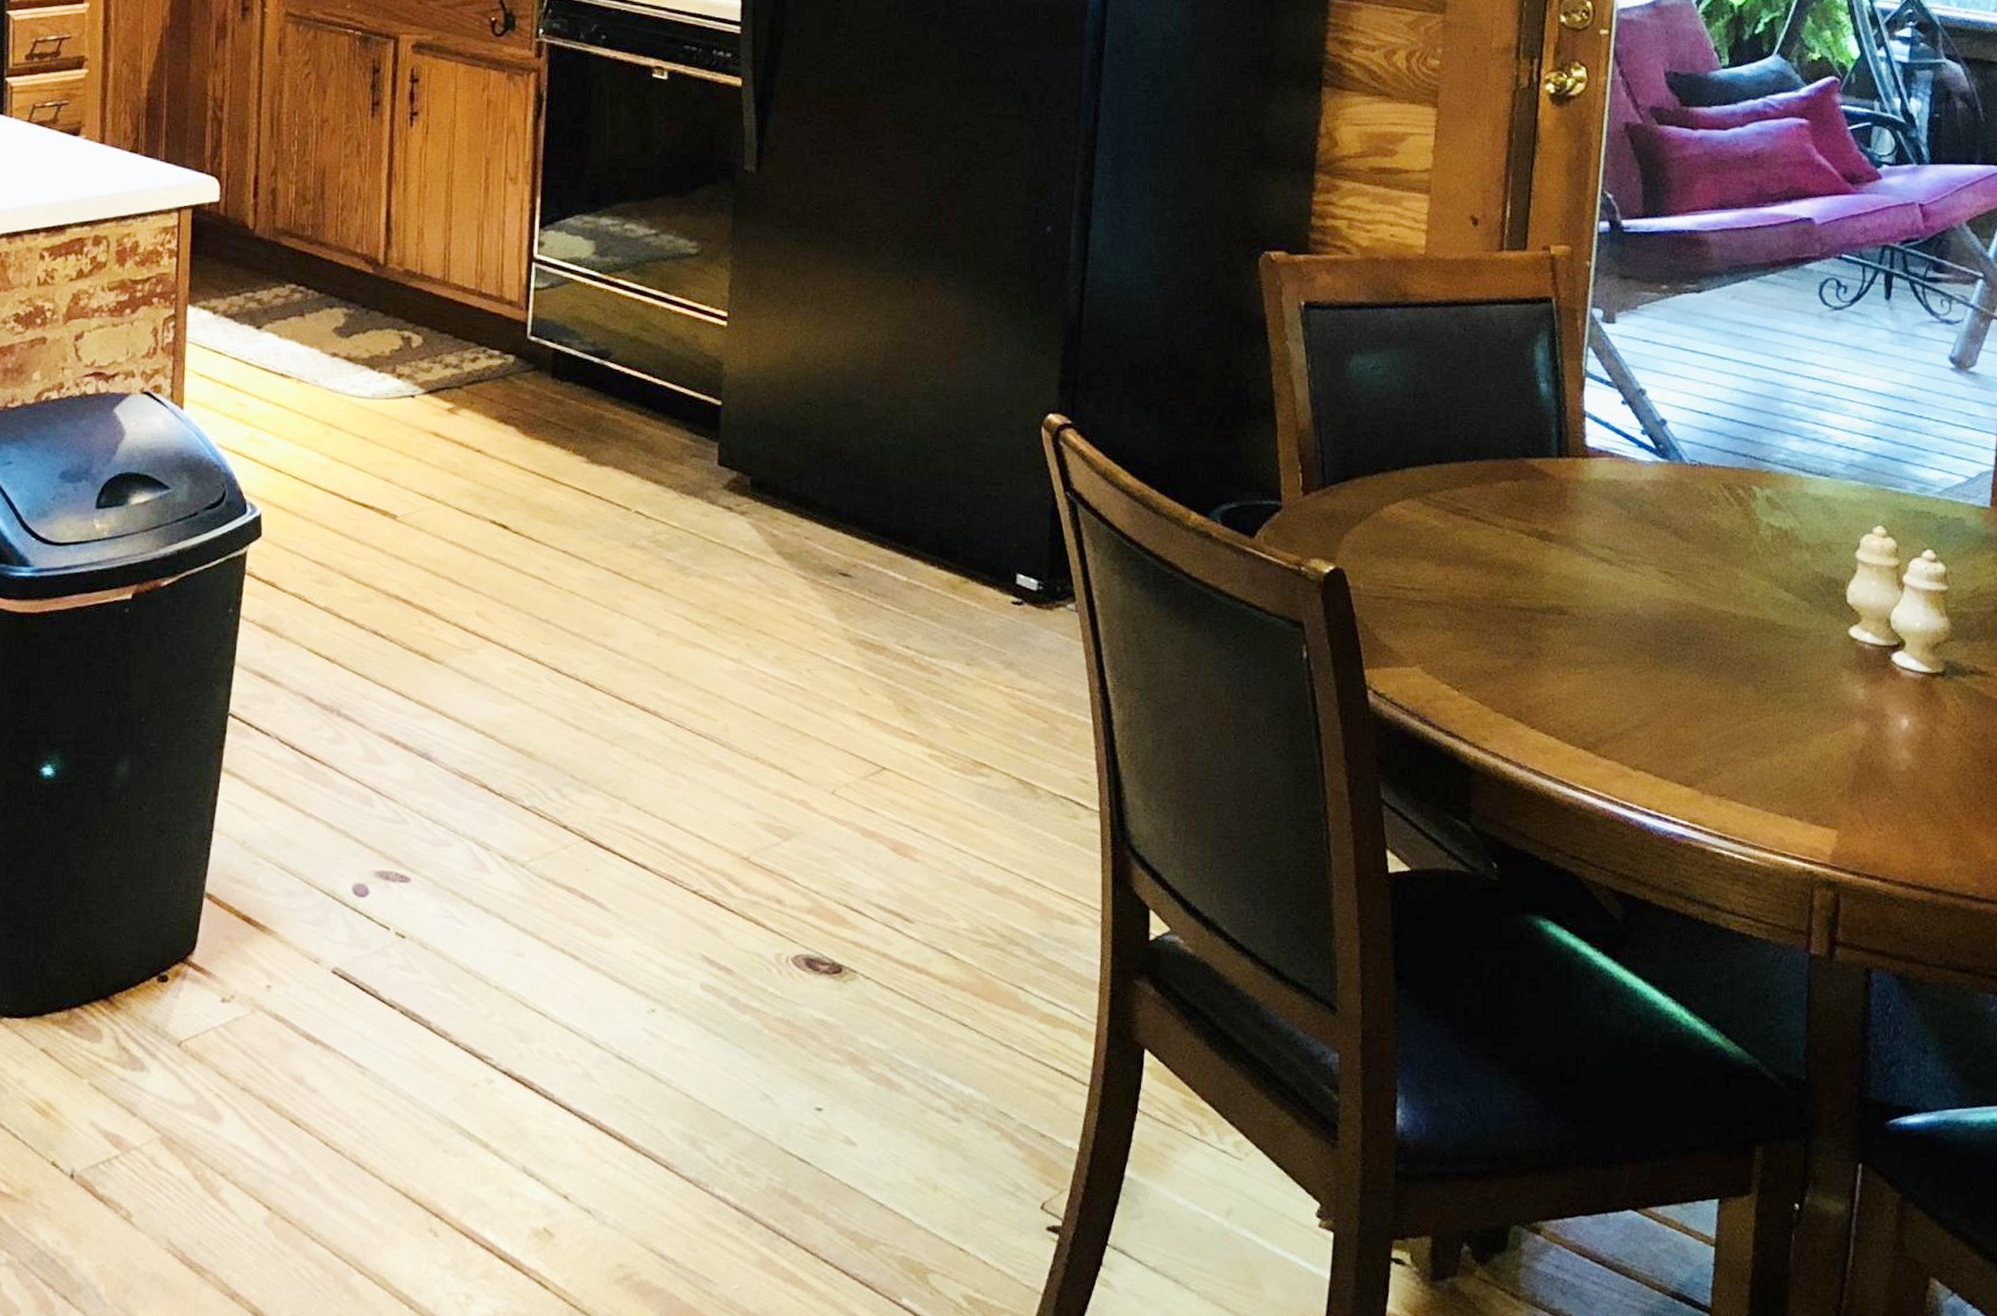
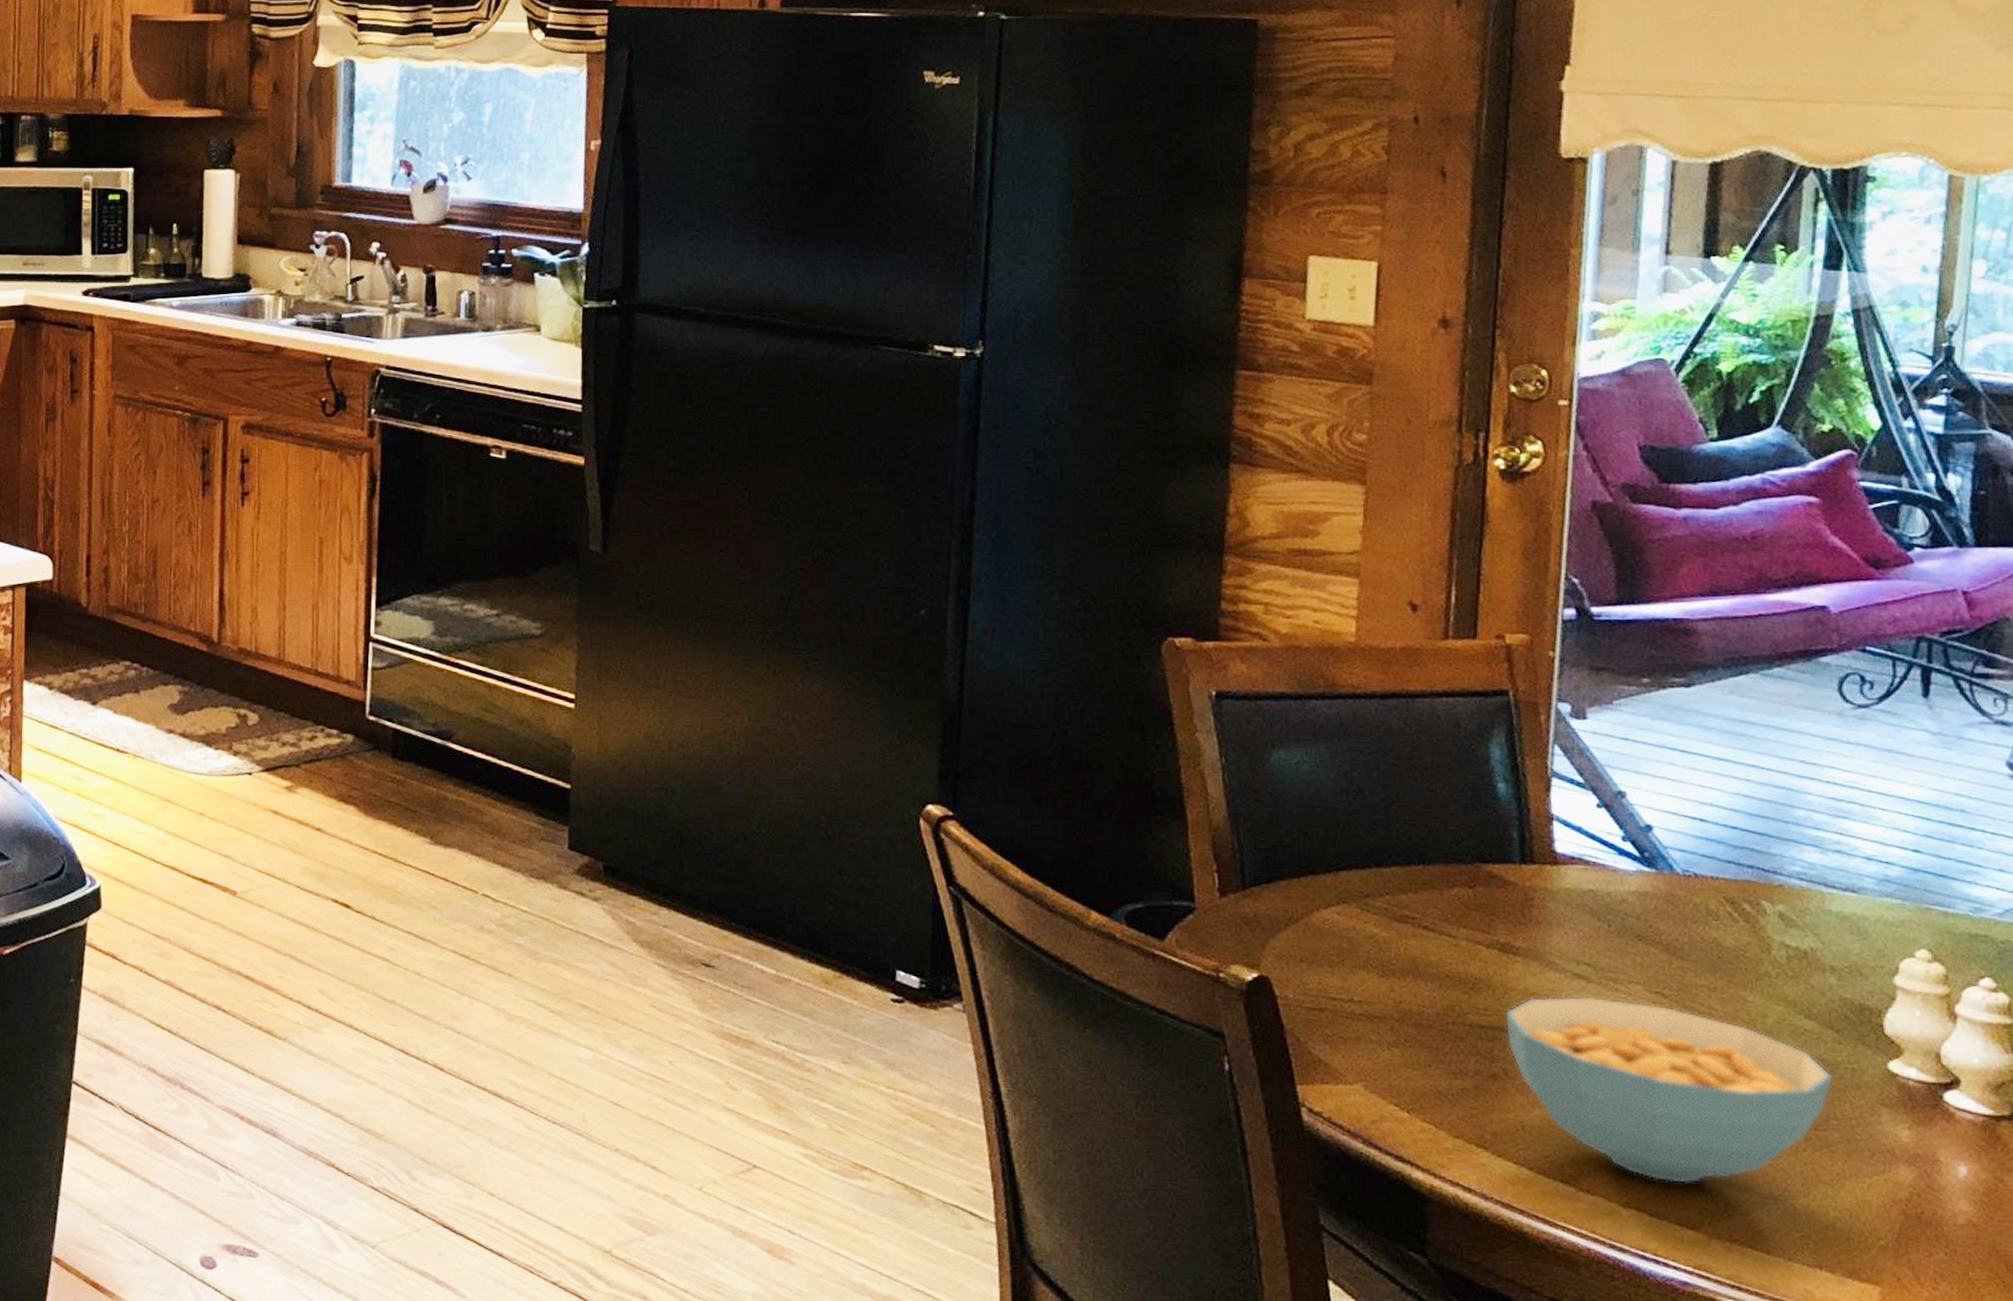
cereal bowl: none [1540,578,1806,746] -> present [1504,996,1834,1184]

